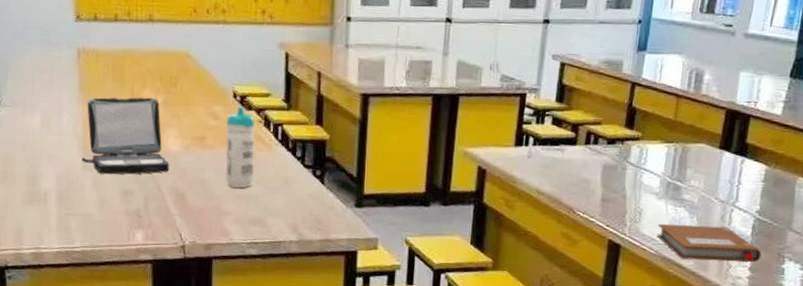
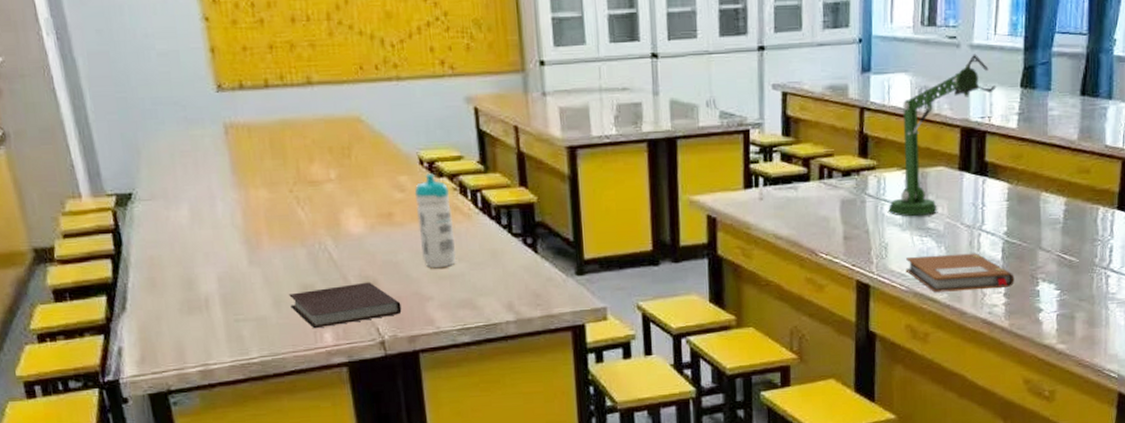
laptop: present [81,97,169,175] -> none [243,173,354,269]
notebook: none [112,193,203,229] -> present [289,282,402,329]
desk lamp: none [647,42,766,188] -> present [889,54,997,217]

